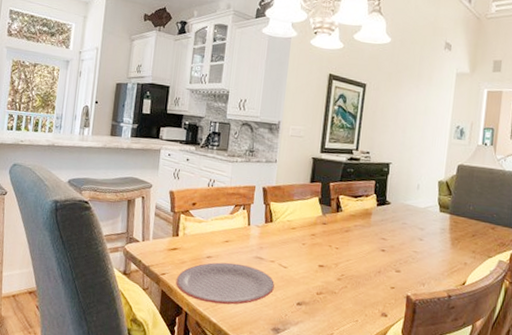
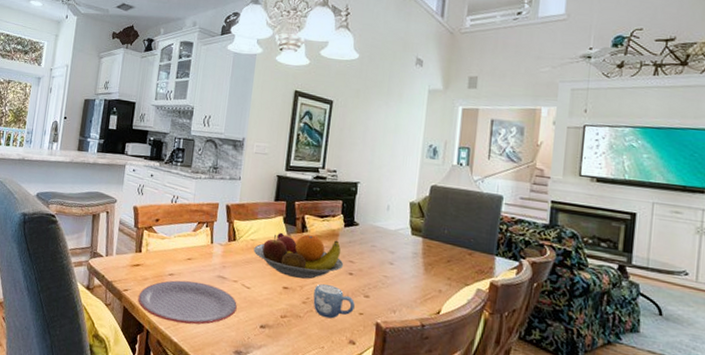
fruit bowl: none [290,212,377,257] -> present [253,232,344,279]
mug: none [347,261,387,294] -> present [313,284,355,319]

